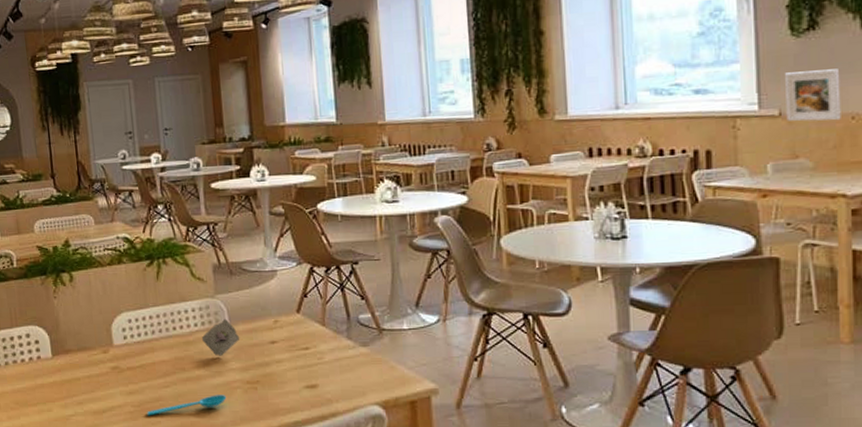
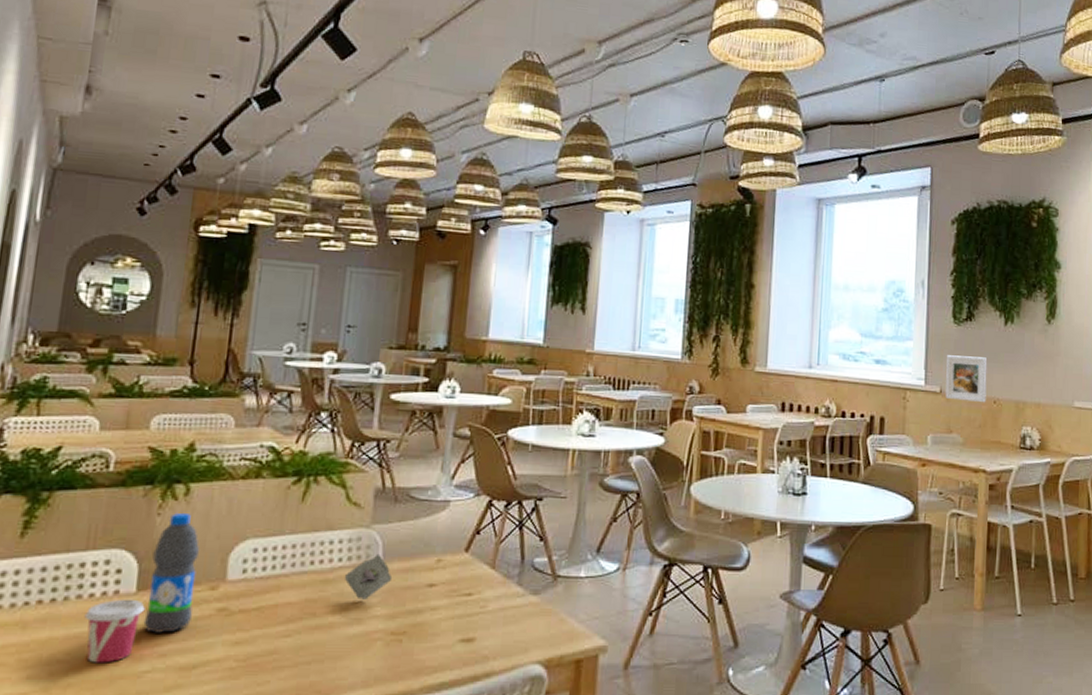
cup: none [21,362,61,410] -> present [84,599,145,663]
water bottle: none [57,296,94,387] -> present [143,513,199,633]
spoon: present [147,395,227,416] -> none [253,648,362,674]

